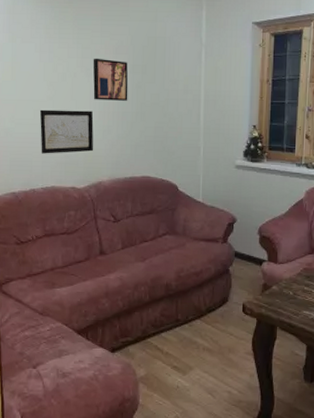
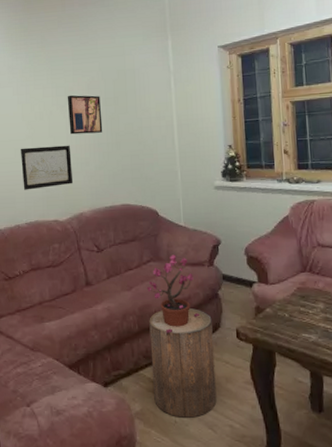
stool: none [159,282,221,384] -> present [149,308,217,418]
potted plant: none [160,229,209,305] -> present [146,255,199,333]

